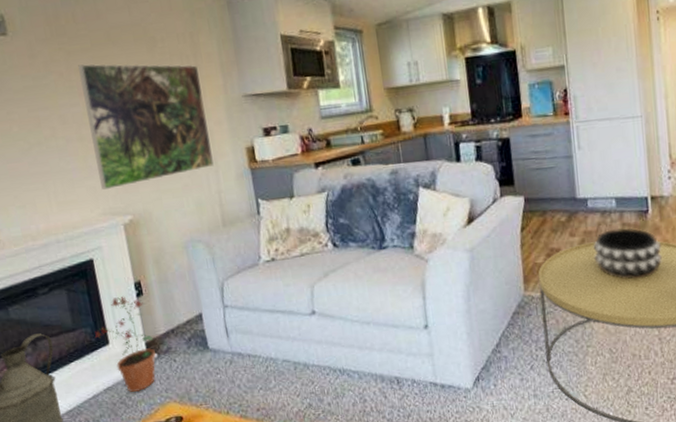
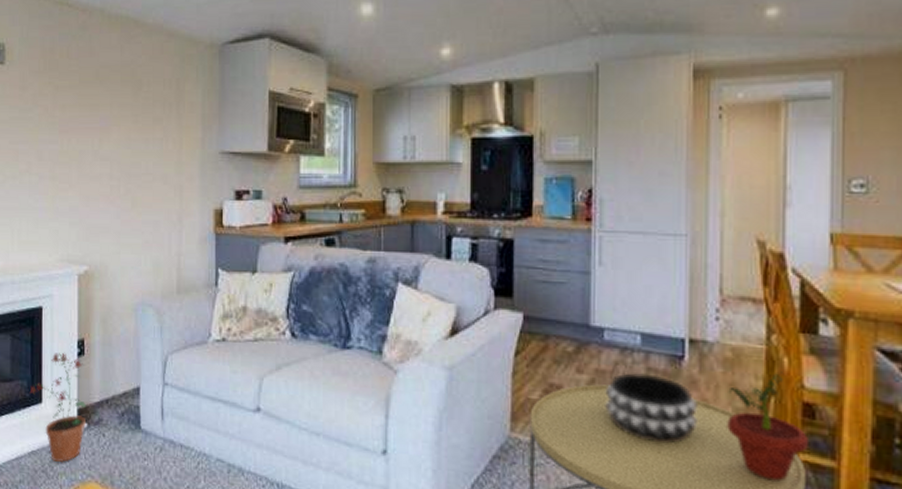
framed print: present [78,64,214,190] -> none [62,101,180,234]

